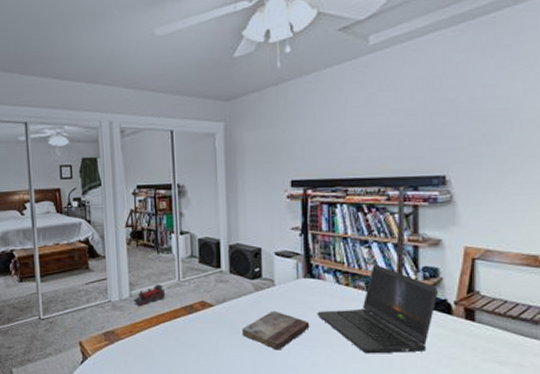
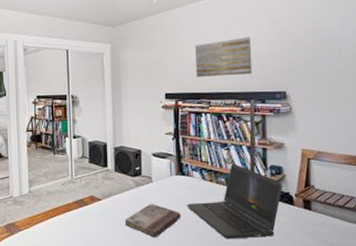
toy train: present [133,285,166,307] -> none [32,182,60,202]
wall art: none [329,108,402,160] -> present [195,37,252,77]

